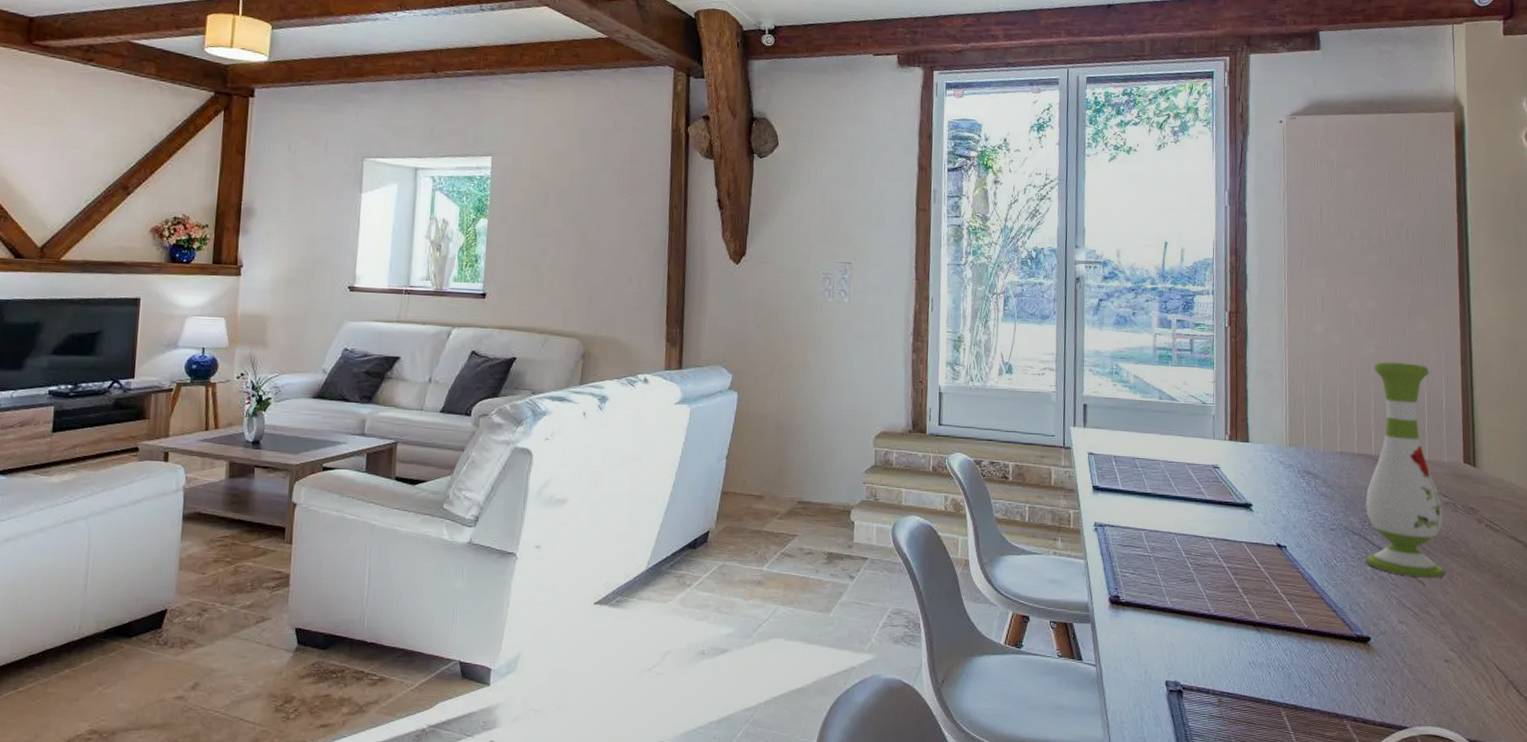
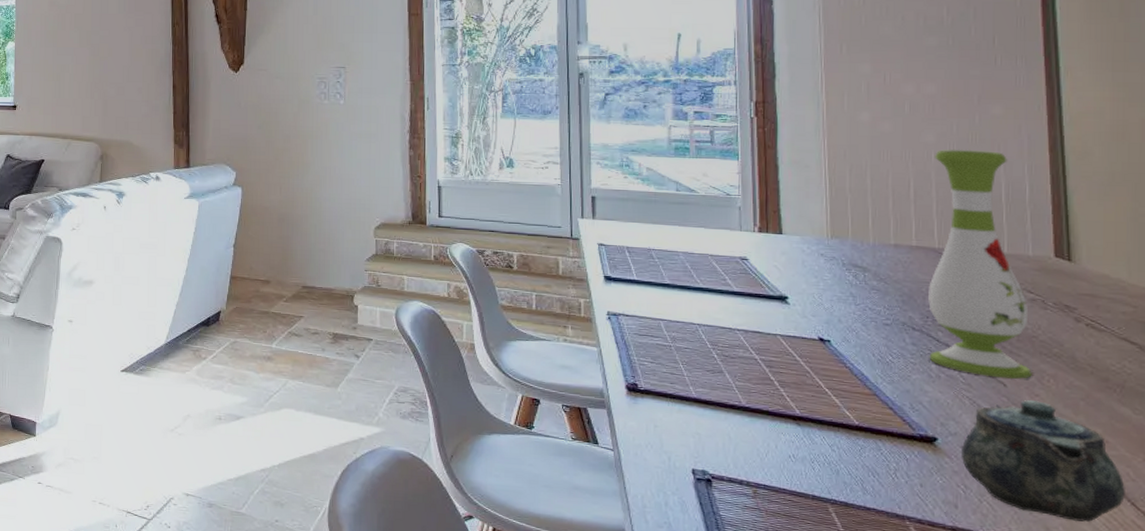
teapot: none [1389,598,1512,711] -> present [962,400,1125,522]

